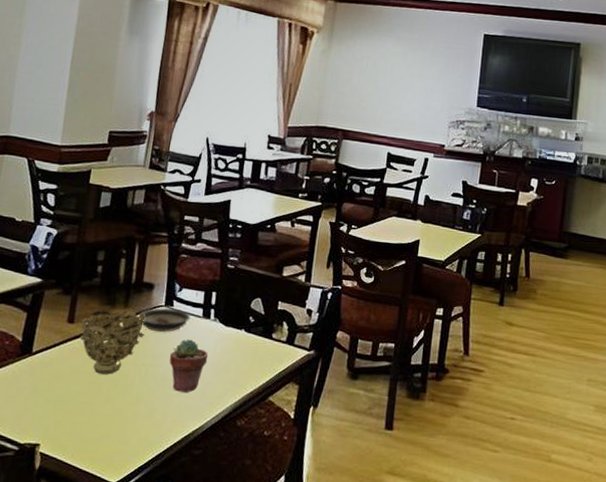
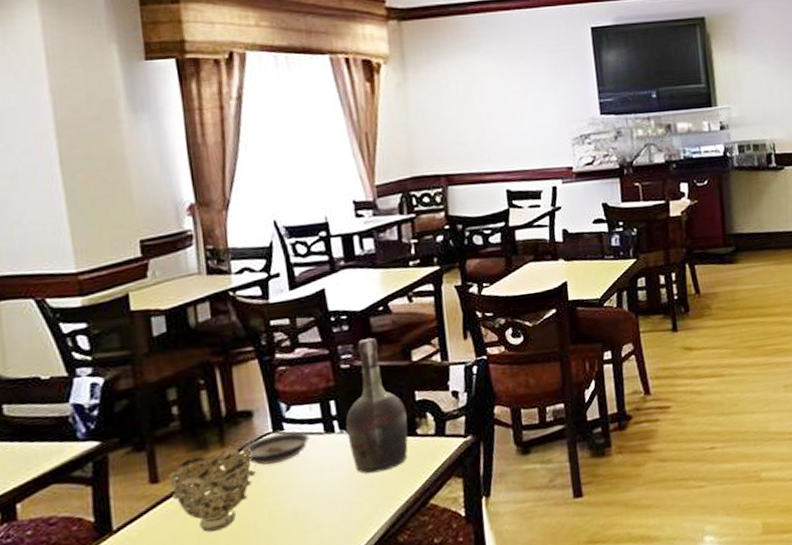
potted succulent: present [169,339,208,393] -> none [294,461,345,525]
cognac bottle: none [218,248,269,362] -> present [346,338,408,474]

